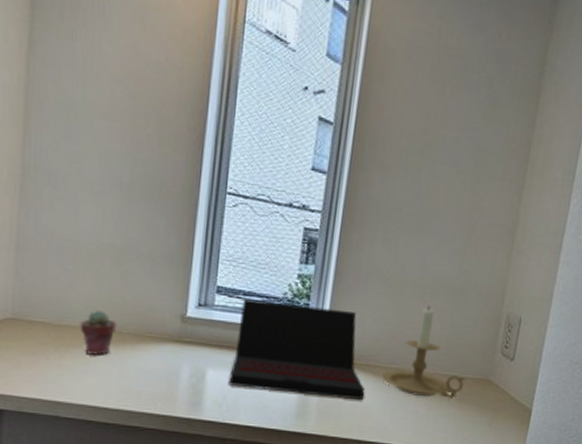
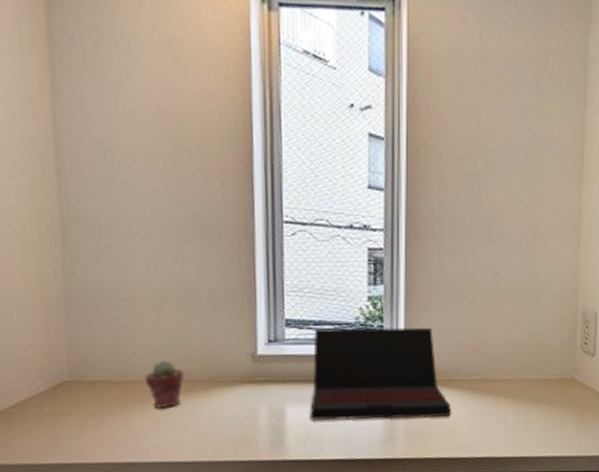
candle holder: present [381,305,466,398] -> none [465,311,550,406]

